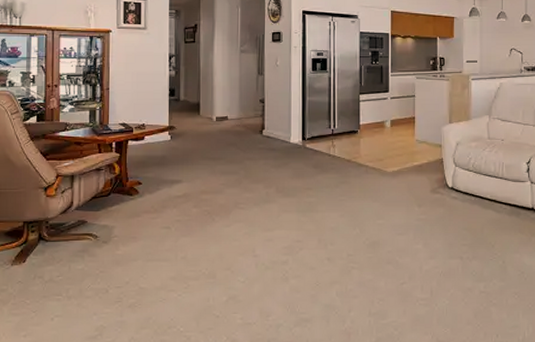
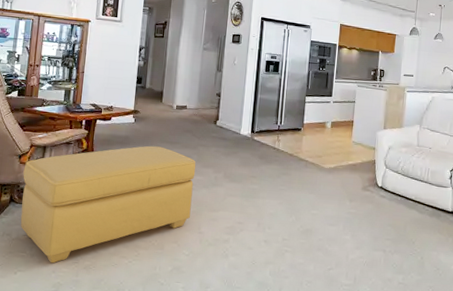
ottoman: none [51,164,244,305] -> present [20,145,196,264]

